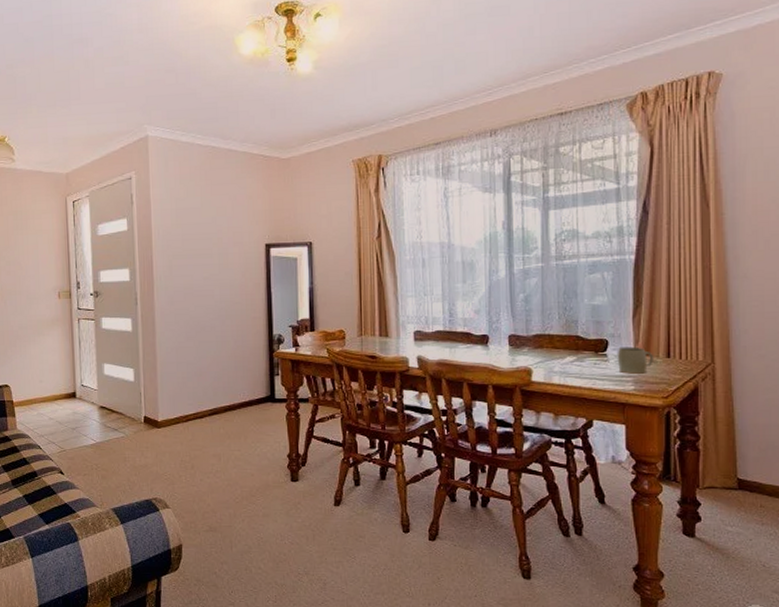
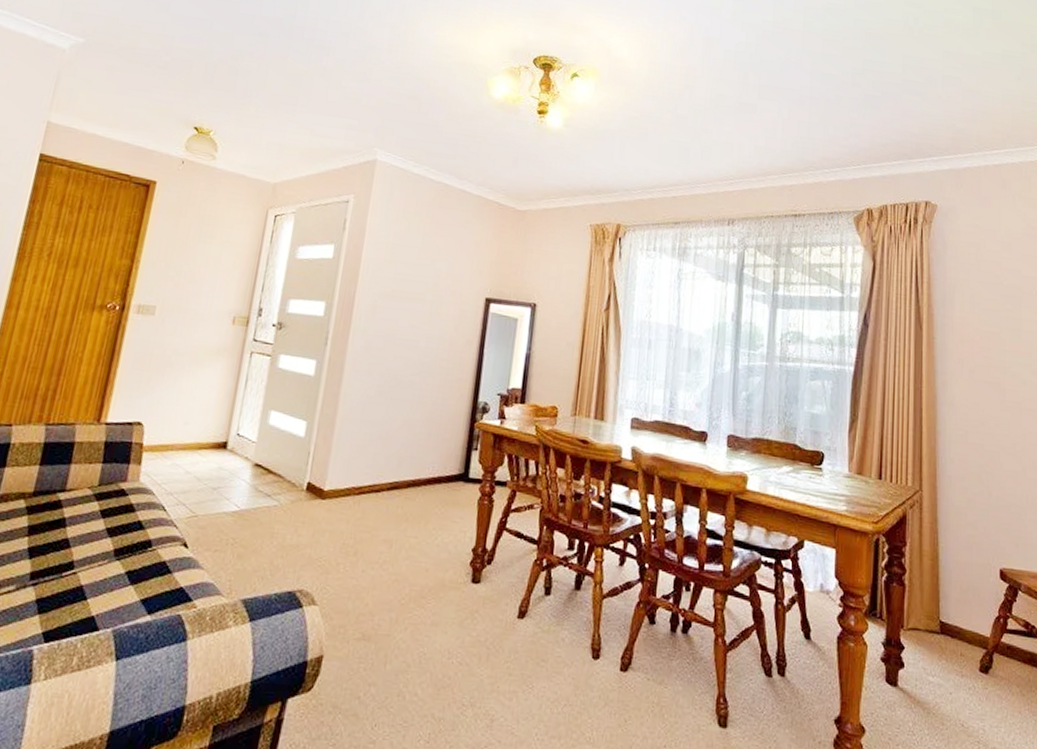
mug: present [617,346,654,375] -> none [831,462,866,495]

